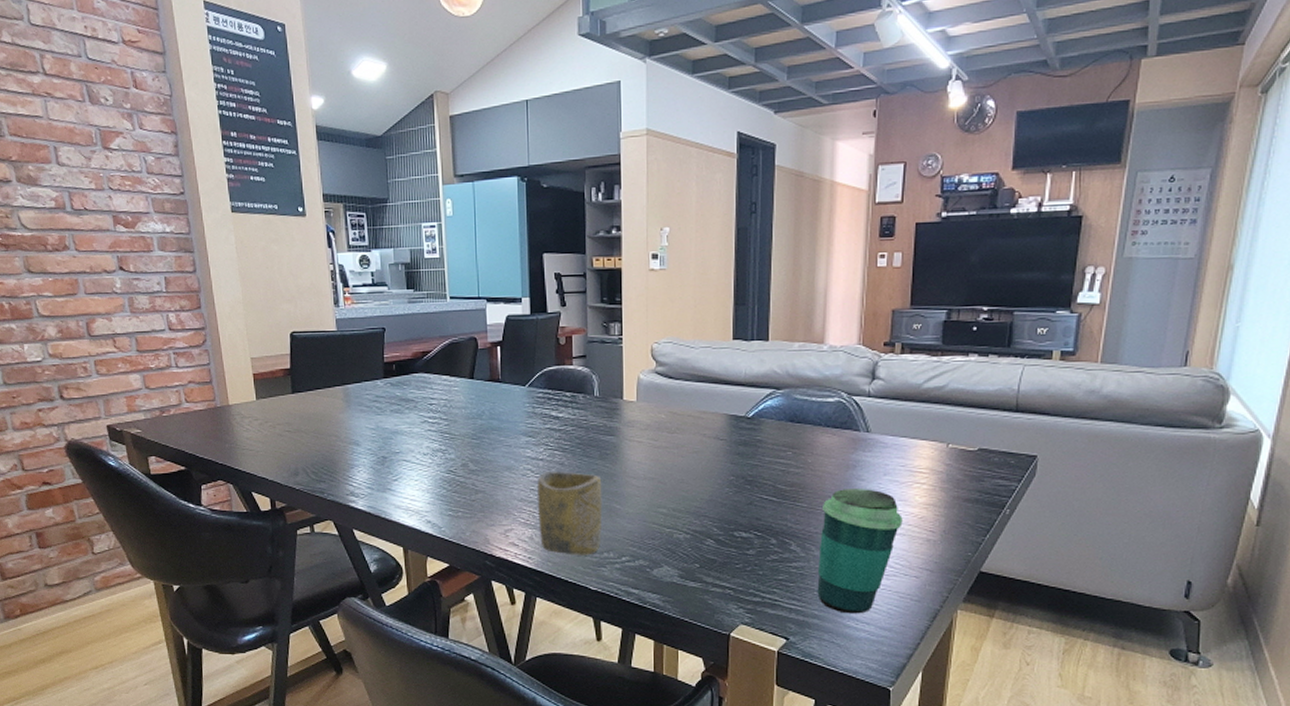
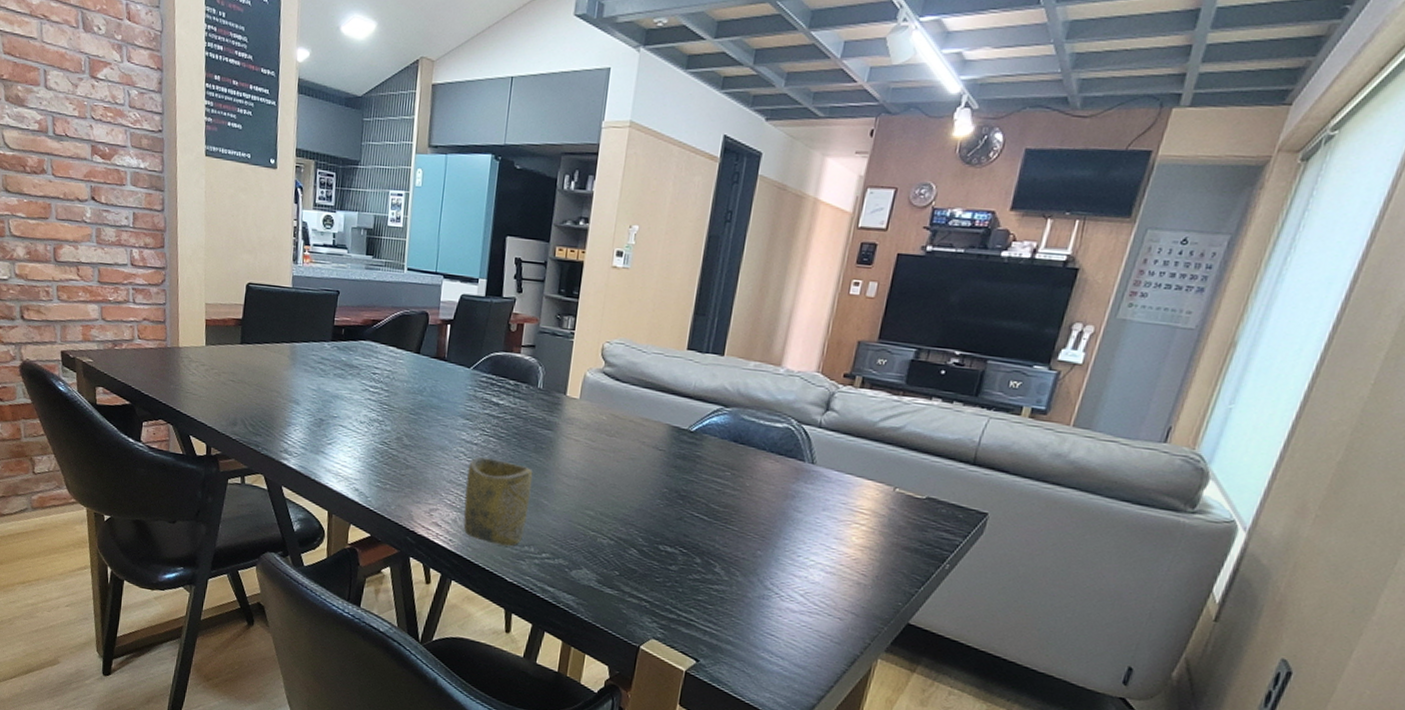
cup: present [817,489,903,614] -> none [735,518,836,647]

